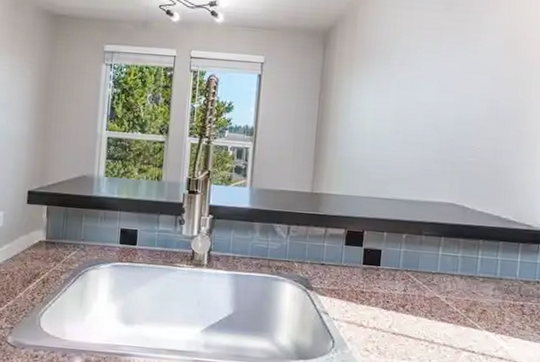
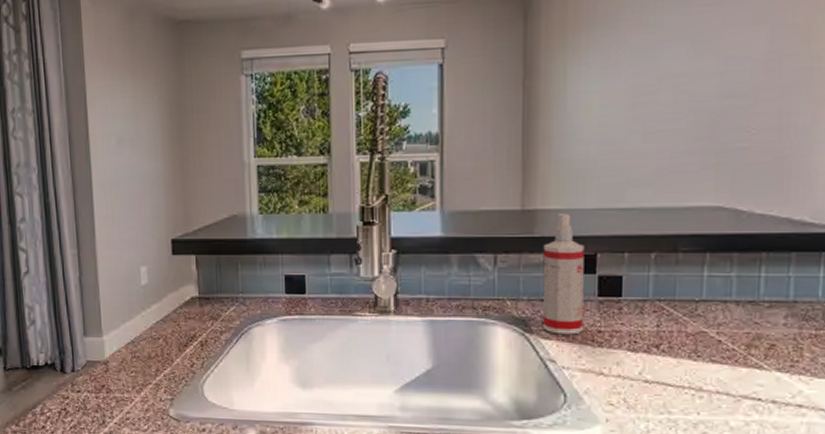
spray bottle: none [321,198,356,293] -> present [542,214,585,335]

